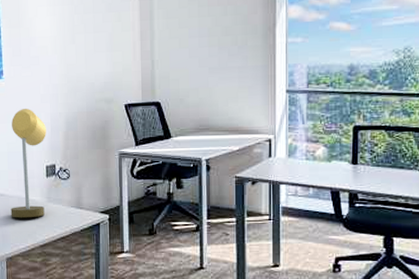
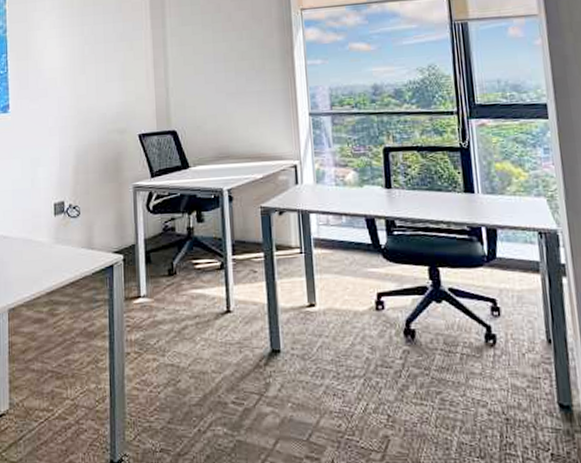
desk lamp: present [11,109,46,218] -> none [14,143,55,263]

